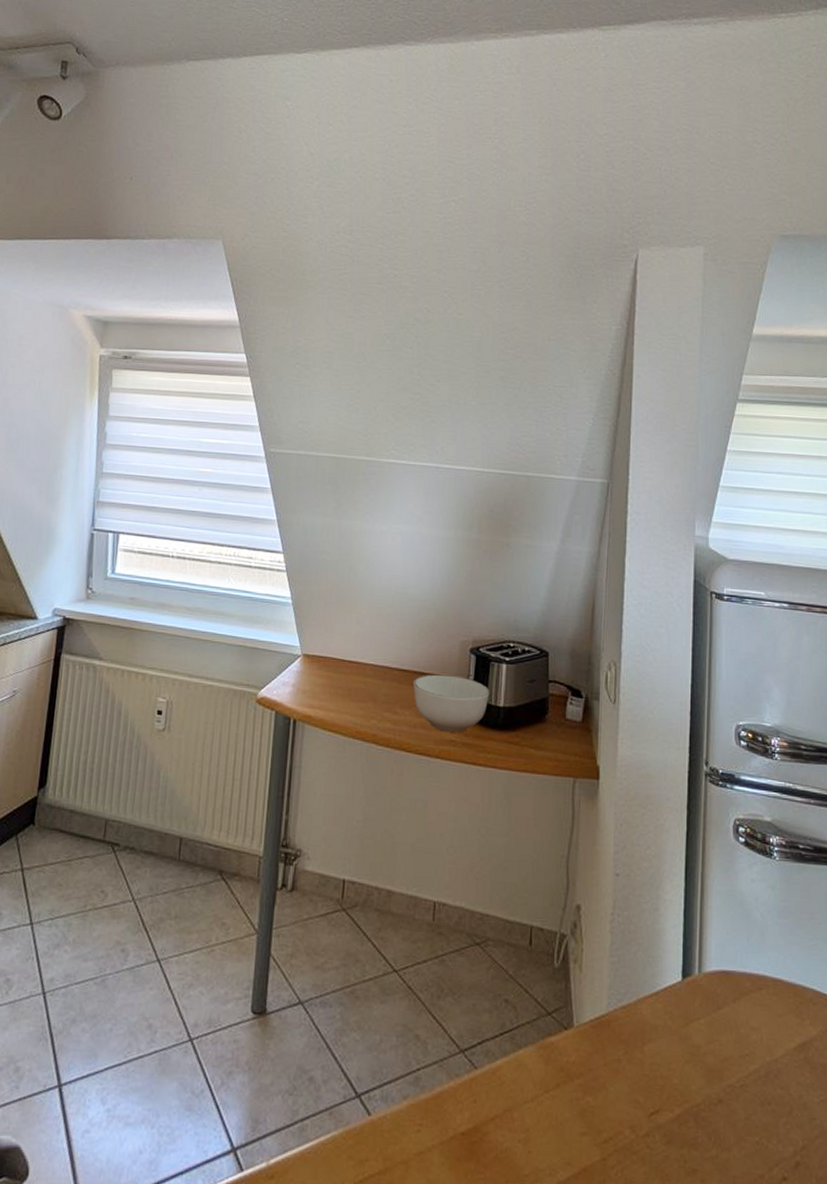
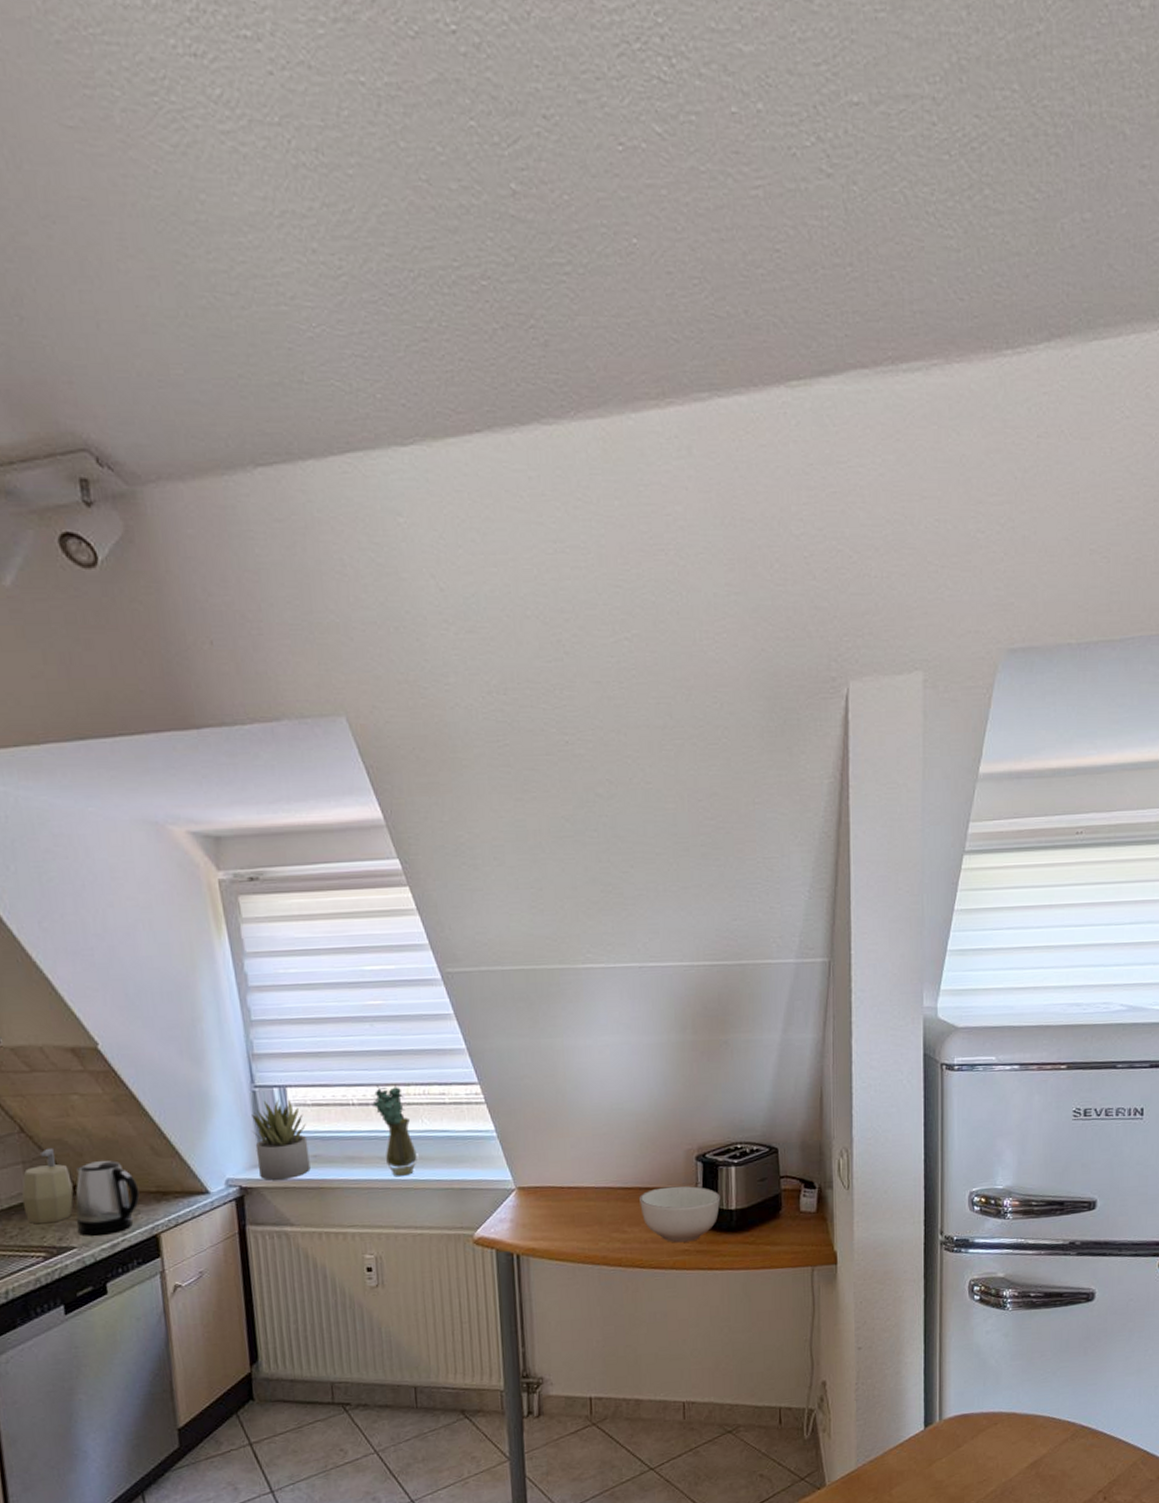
succulent plant: none [82,543,130,616] -> present [252,1099,311,1180]
vase: none [189,543,219,628] -> present [372,1084,417,1176]

